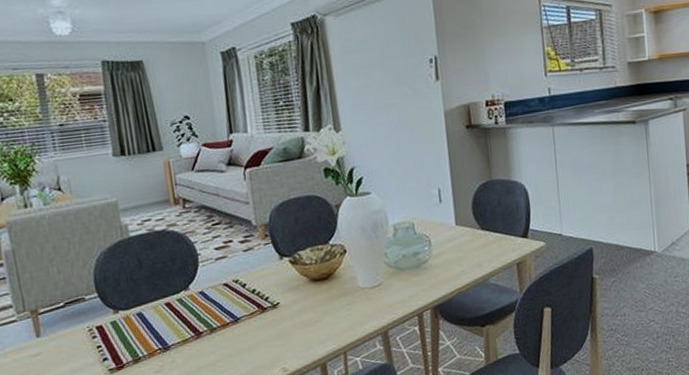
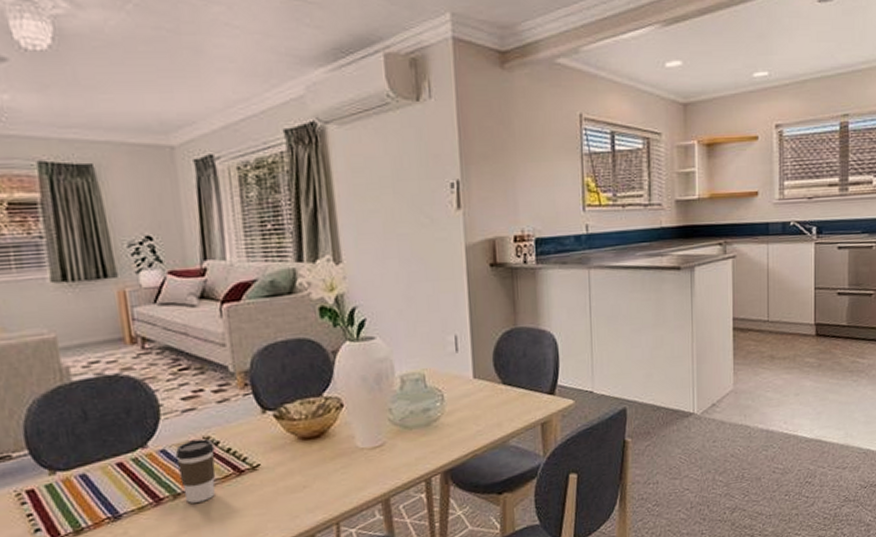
coffee cup: none [211,281,244,336] -> present [175,438,216,503]

